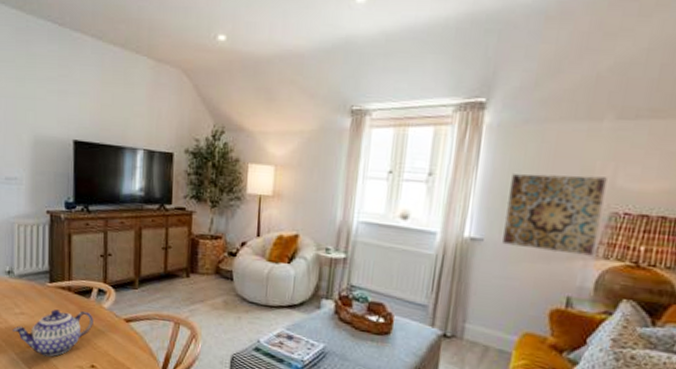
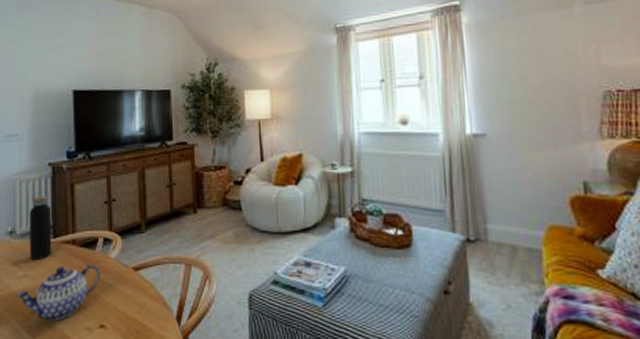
water bottle: none [27,237,49,301] -> present [29,191,52,259]
wall art: present [502,174,607,256] -> none [500,58,599,138]

